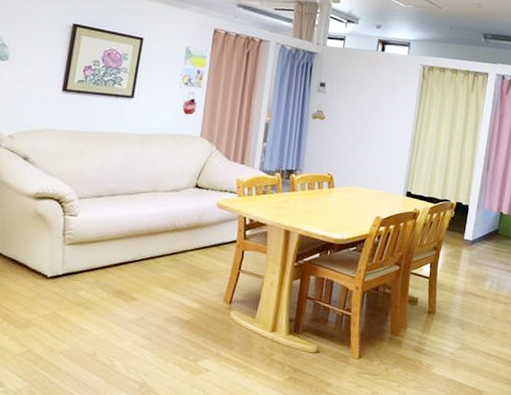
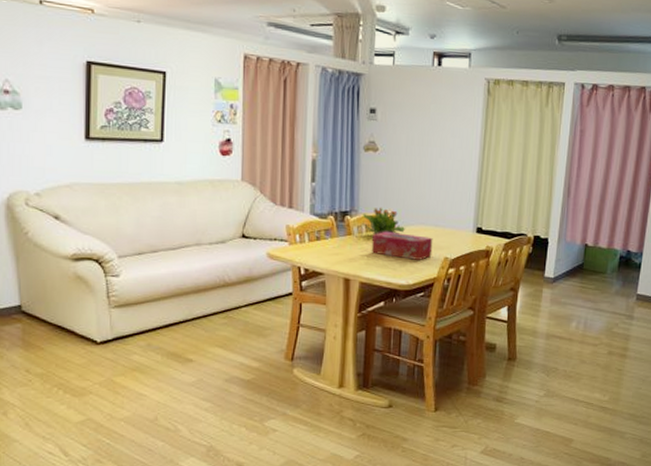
potted flower: none [306,168,344,193] -> present [363,207,406,235]
tissue box: none [312,190,368,218] -> present [372,231,433,260]

